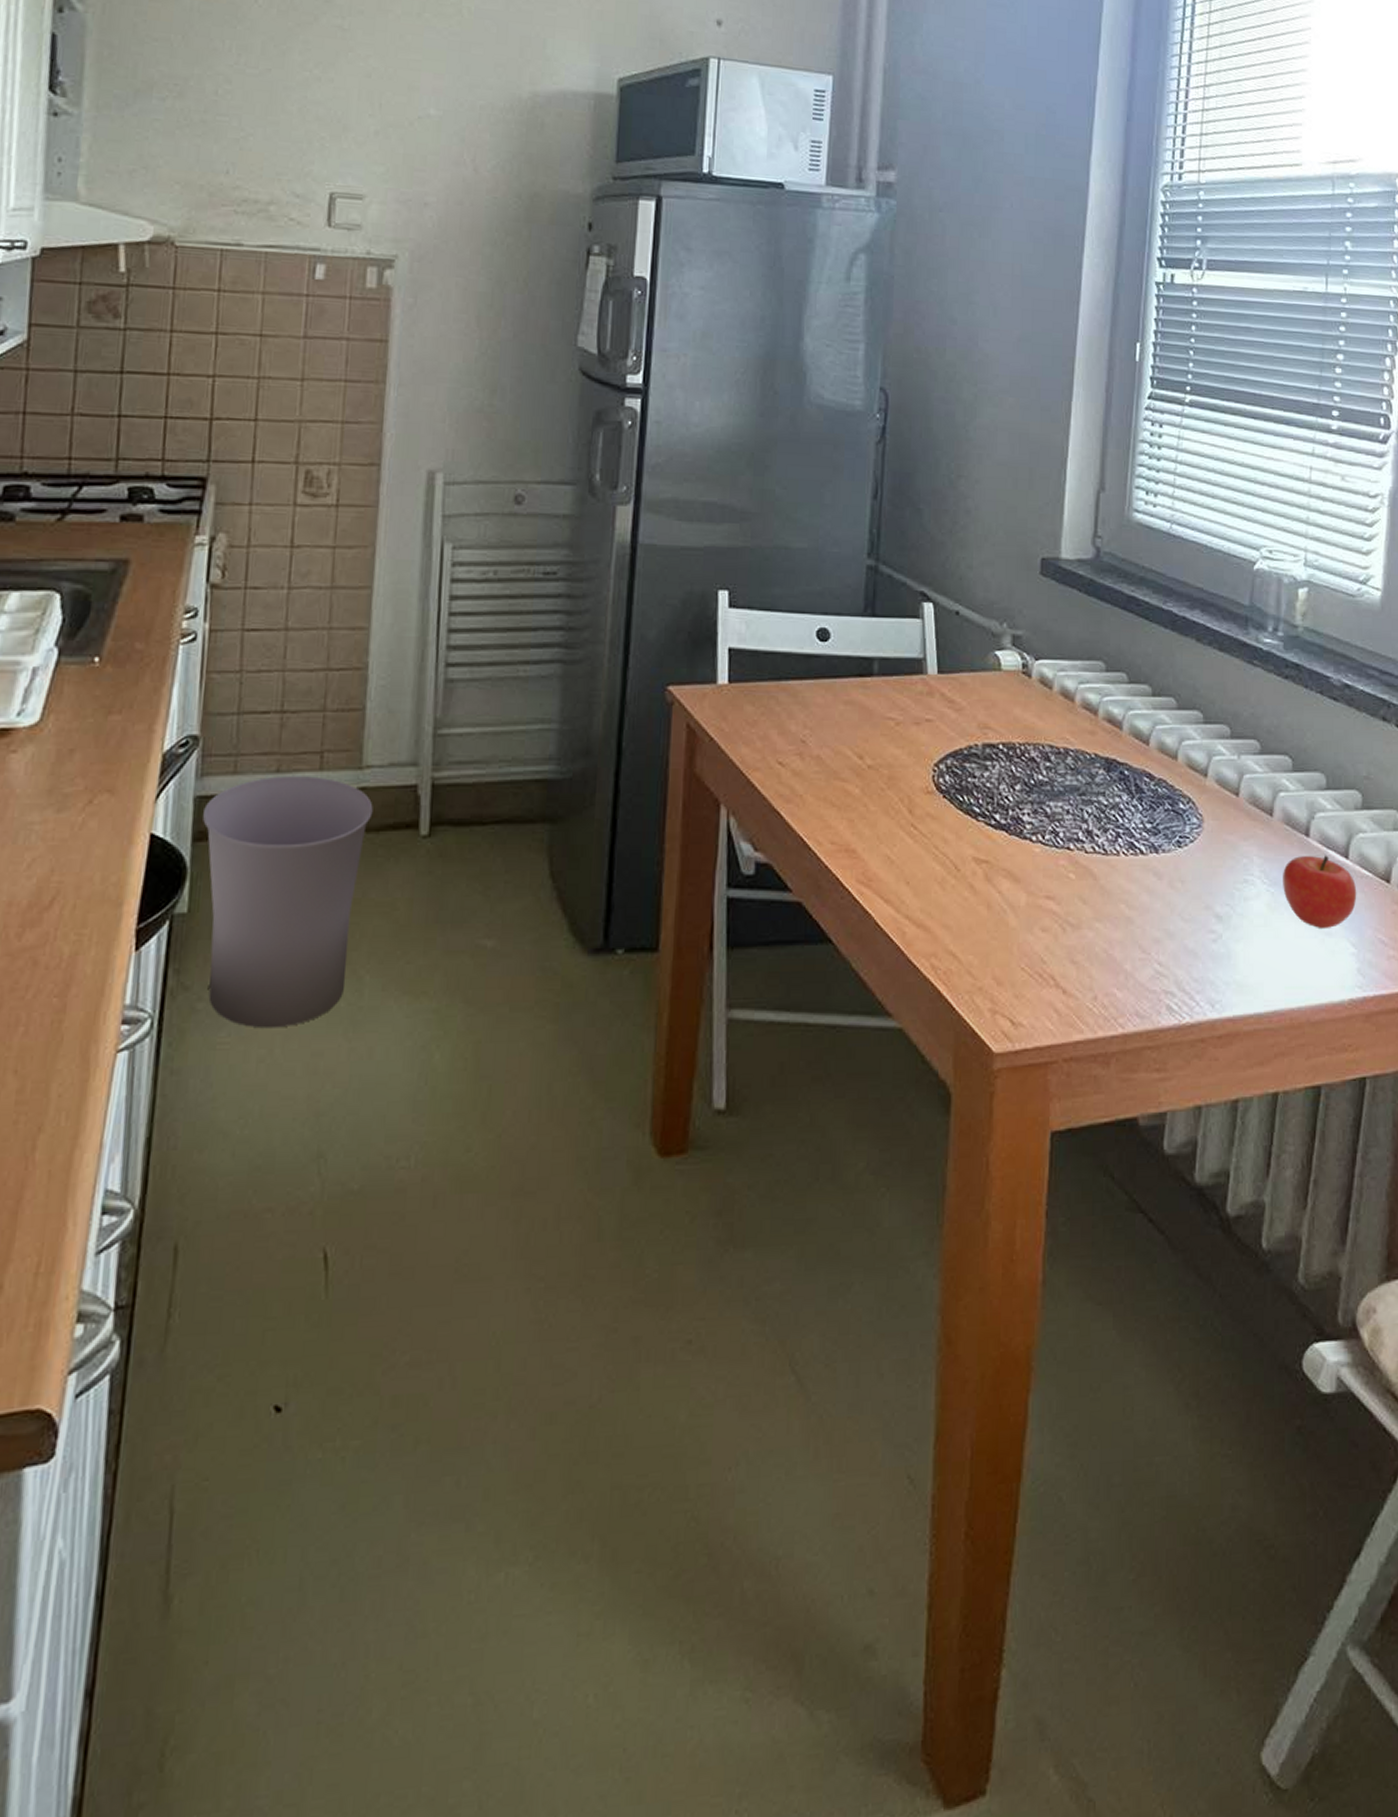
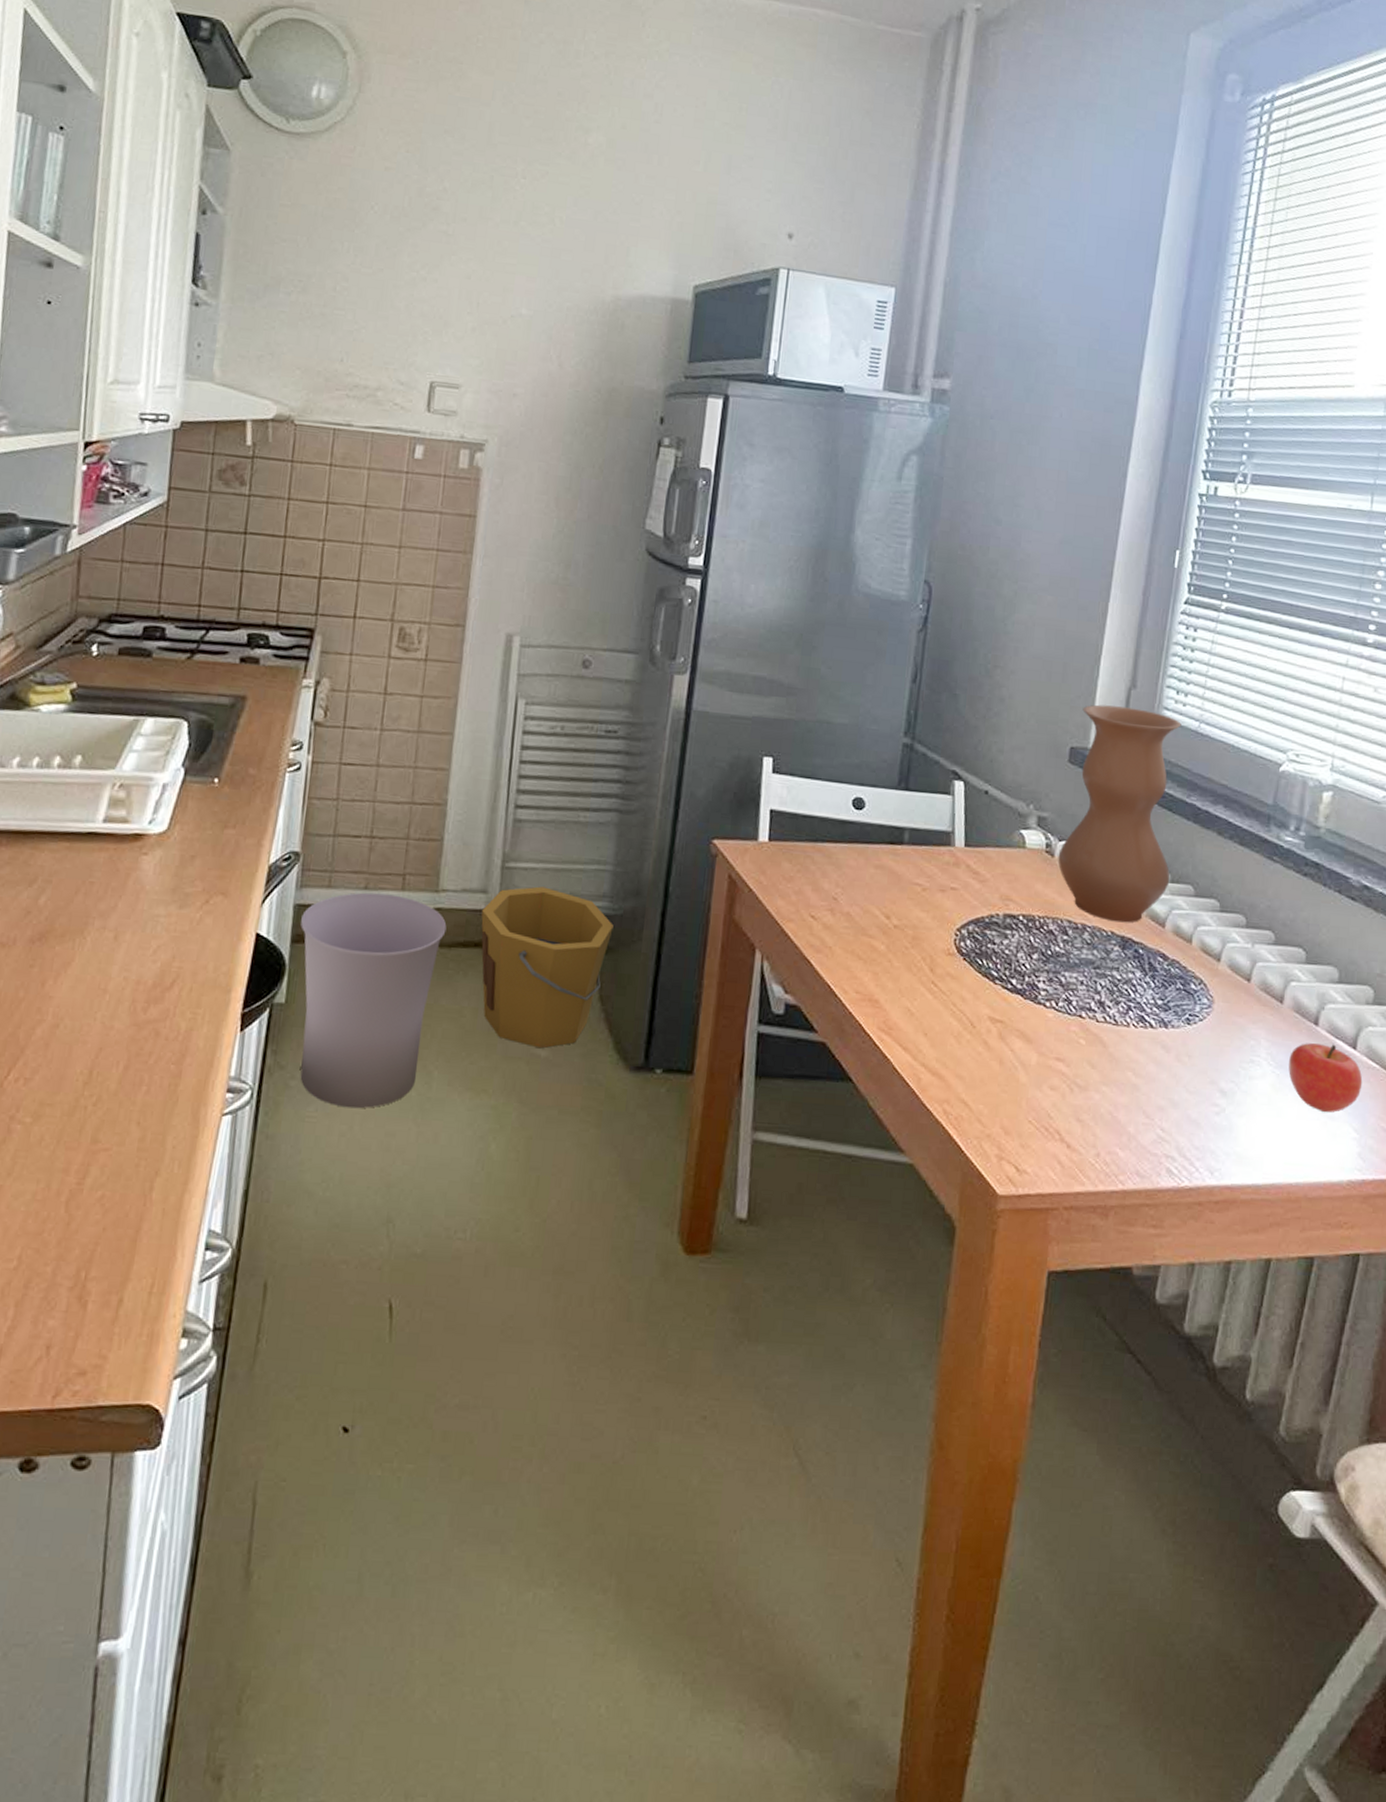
bucket: none [412,753,562,938] -> present [481,886,614,1049]
vase: none [1035,511,1153,743] -> present [1058,704,1181,923]

